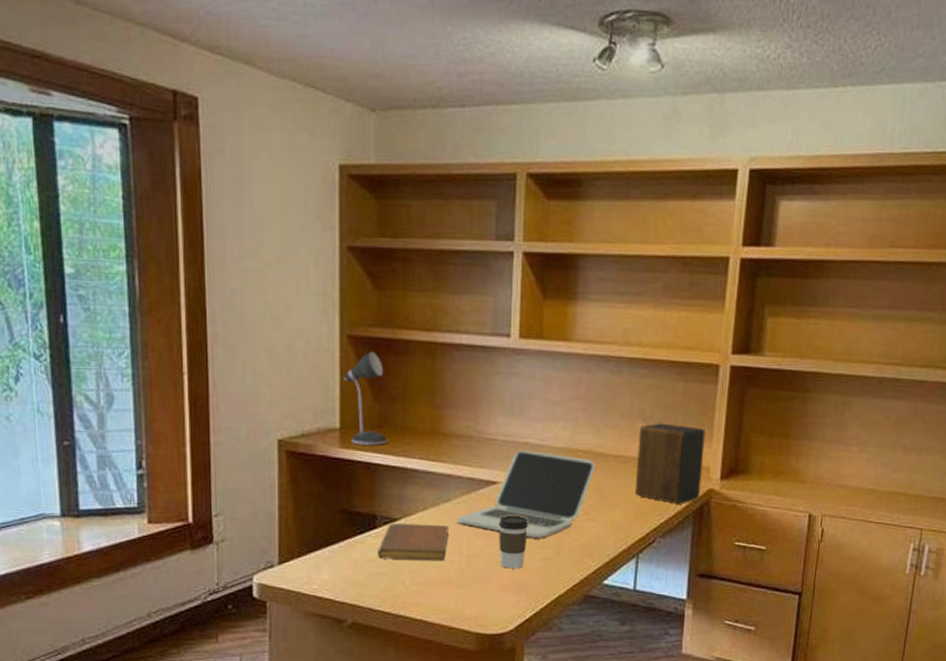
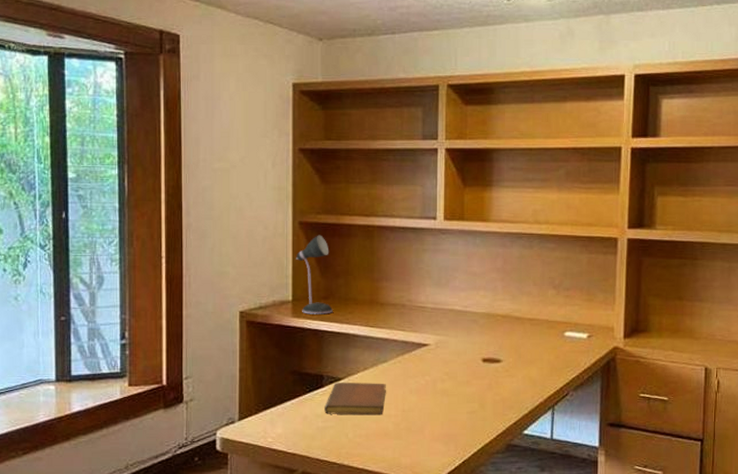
laptop: present [458,450,596,539] -> none [394,316,513,394]
coffee cup: present [498,516,529,569] -> none [429,374,456,421]
speaker: present [634,423,706,504] -> none [548,290,608,361]

